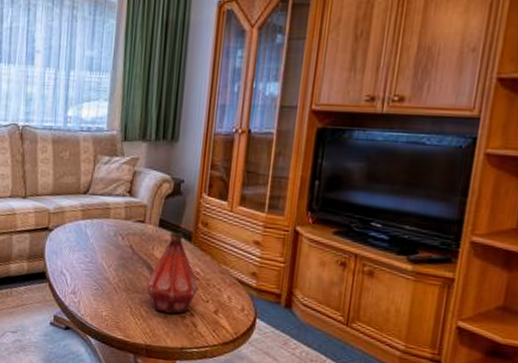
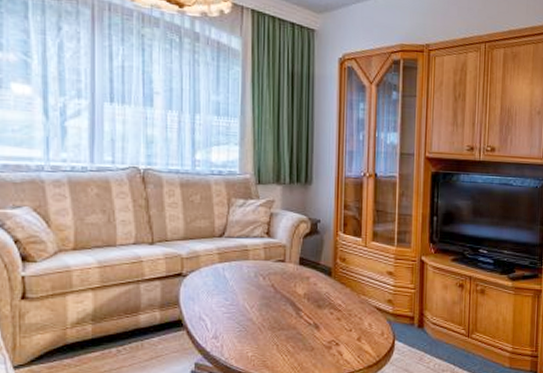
bottle: present [146,232,198,314] -> none [291,269,341,346]

